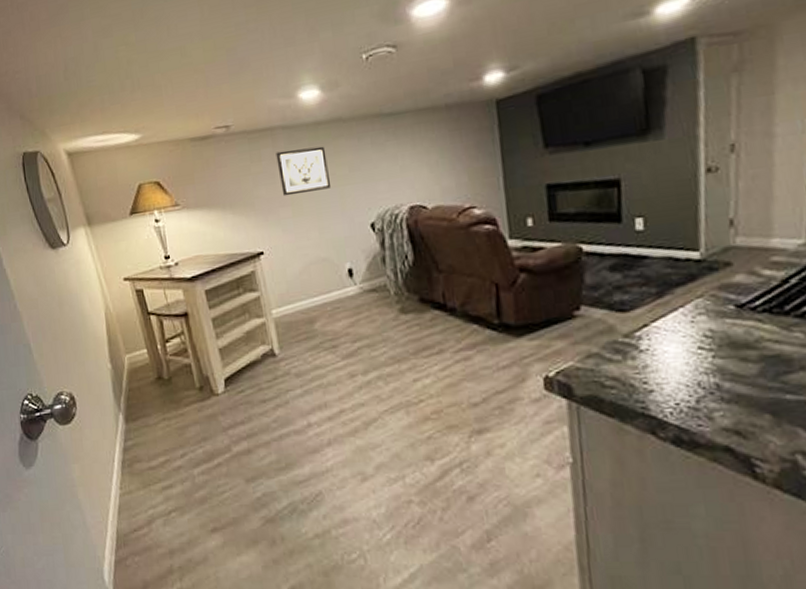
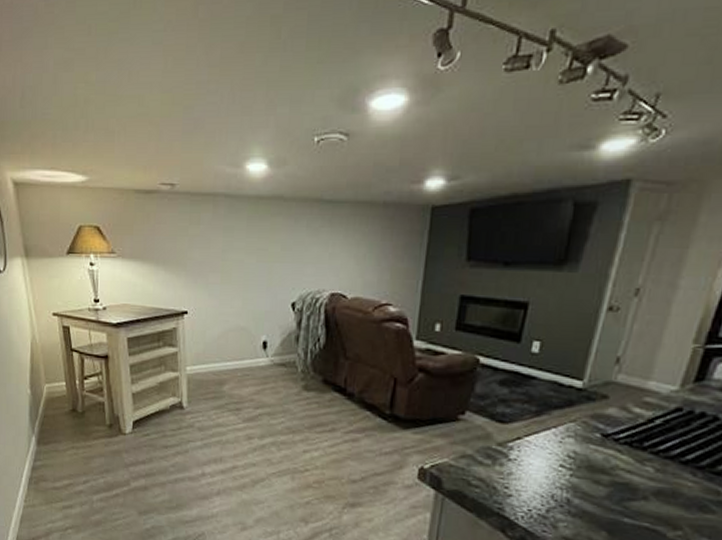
wall art: present [276,146,332,197] -> none [214,218,263,263]

